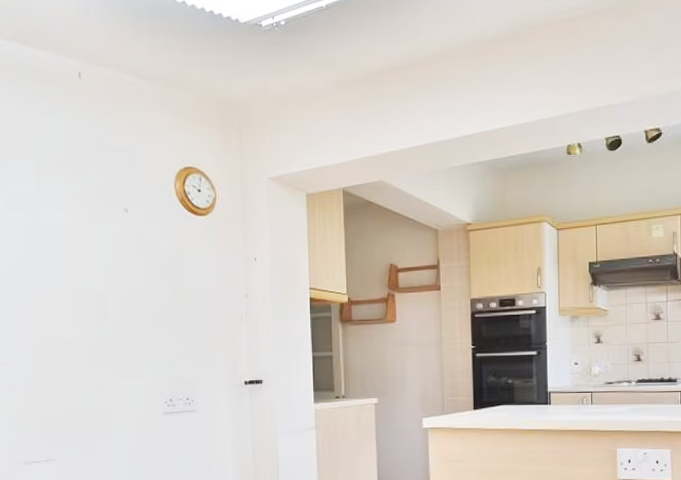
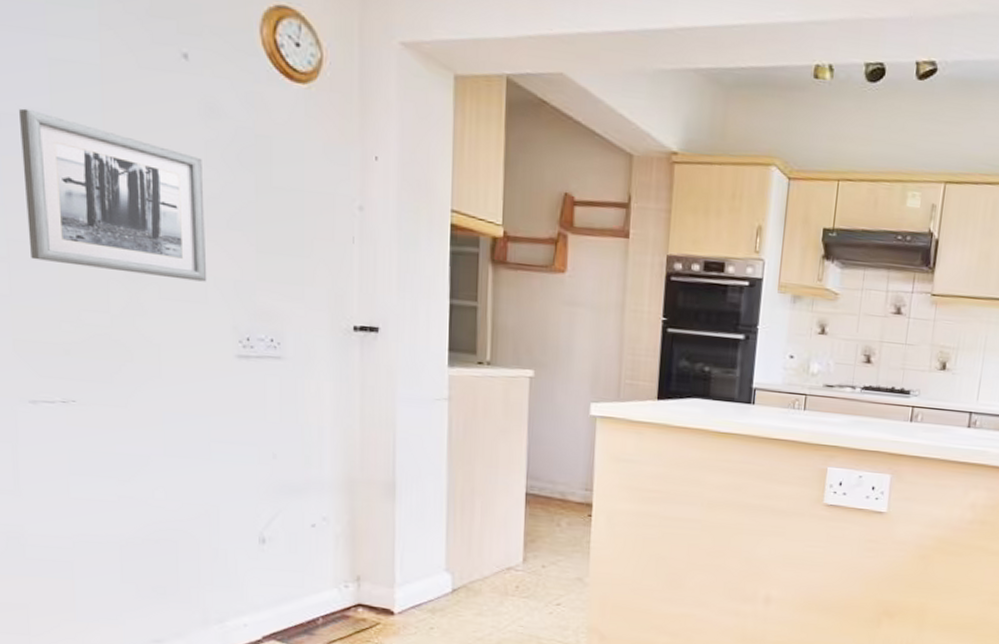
wall art: none [21,260,143,363] -> present [19,108,207,282]

